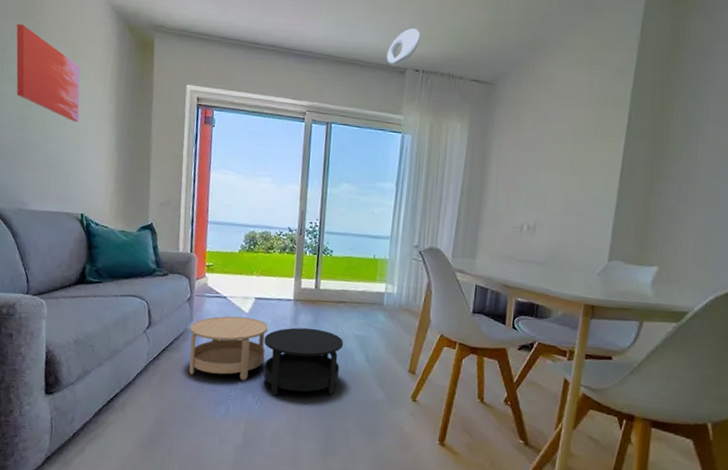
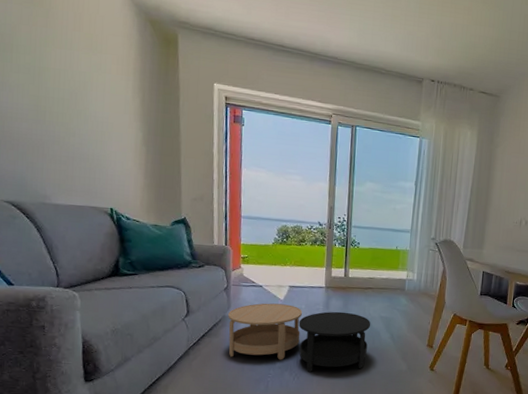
wall art: present [16,23,80,122] -> none [23,8,102,116]
ceiling light: present [386,28,421,67] -> none [405,41,436,76]

